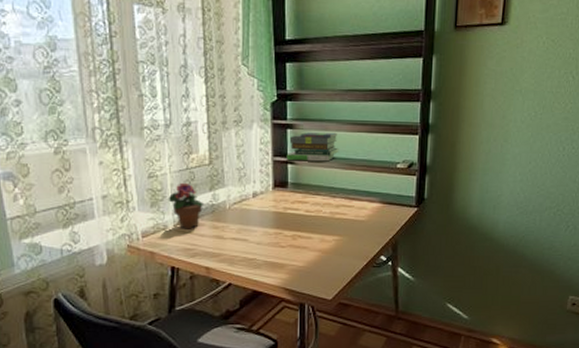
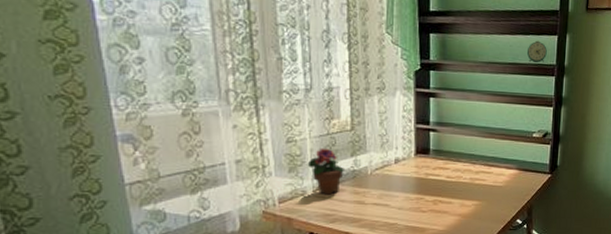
books: present [286,132,339,162] -> none [428,101,480,130]
alarm clock: none [390,64,411,88] -> present [527,40,547,63]

